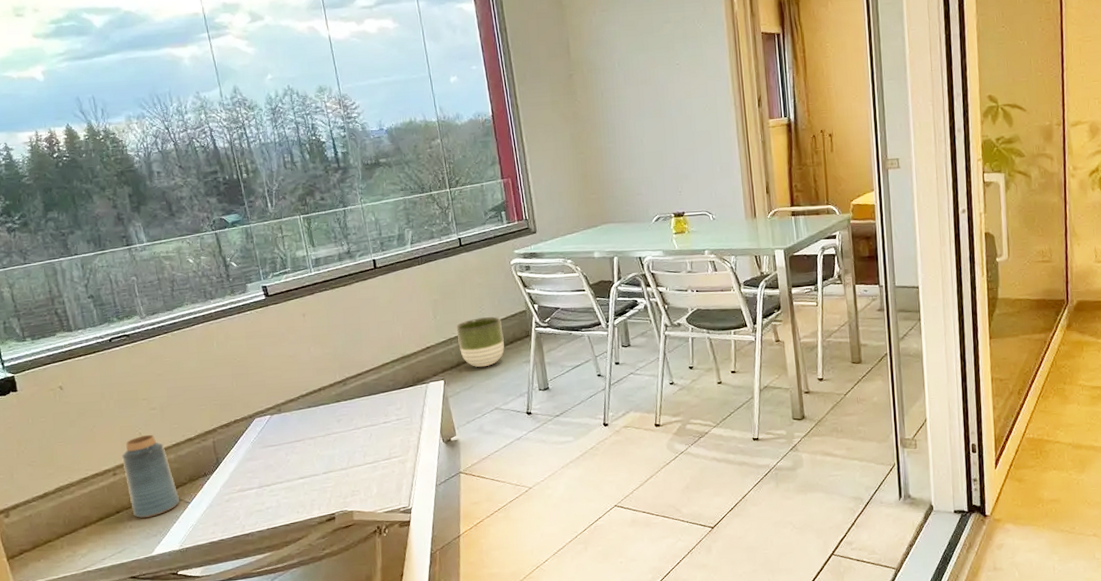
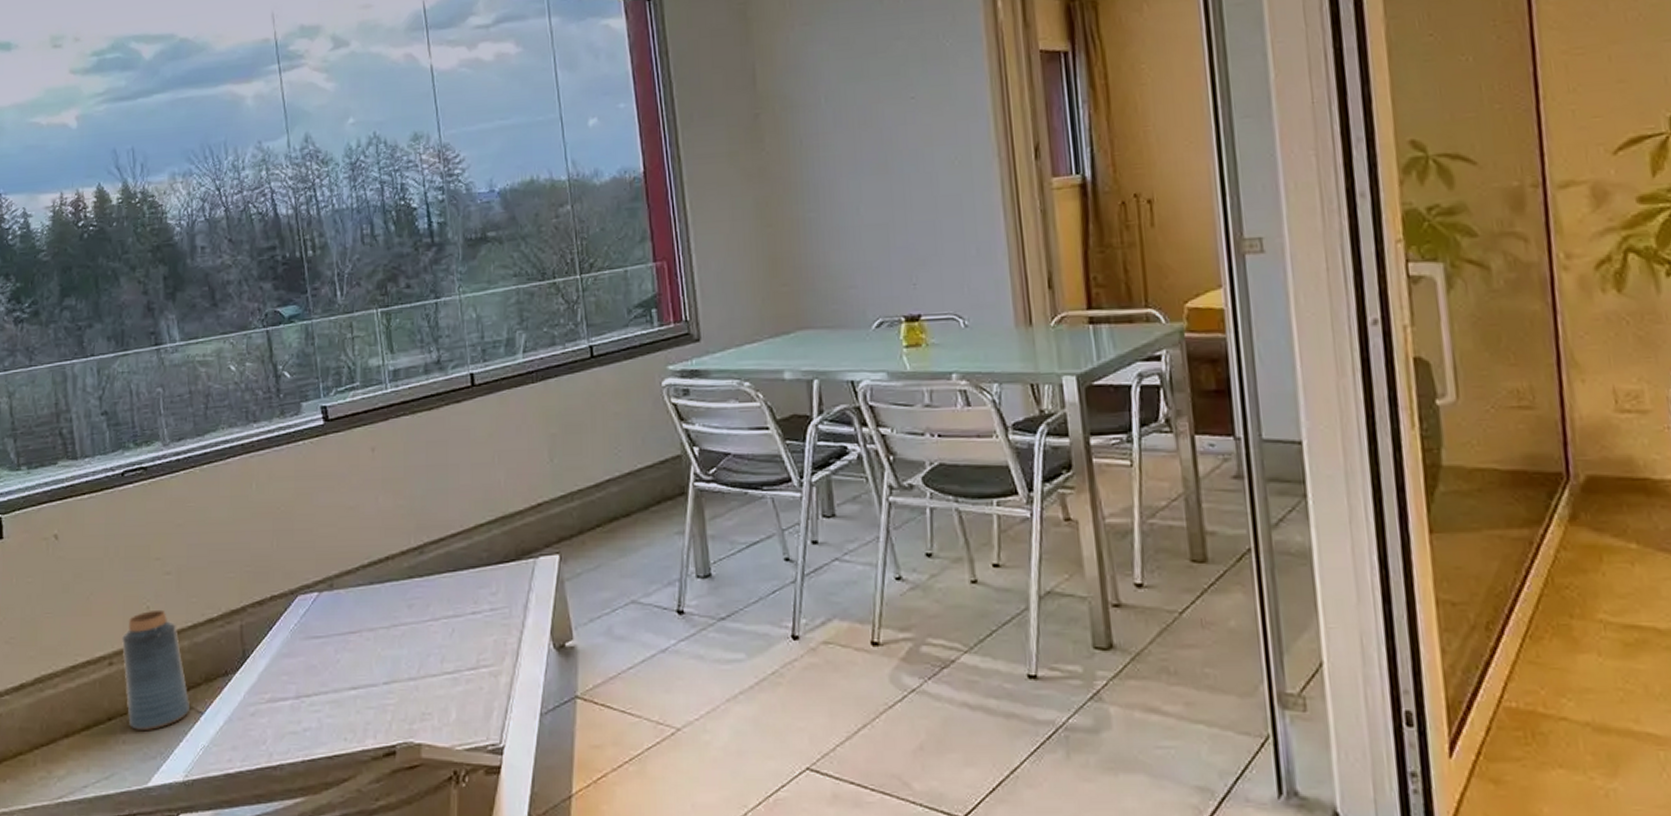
planter: present [456,316,504,368] -> none [580,462,648,538]

